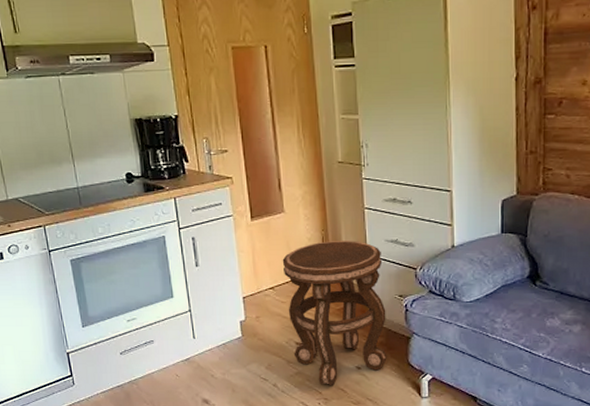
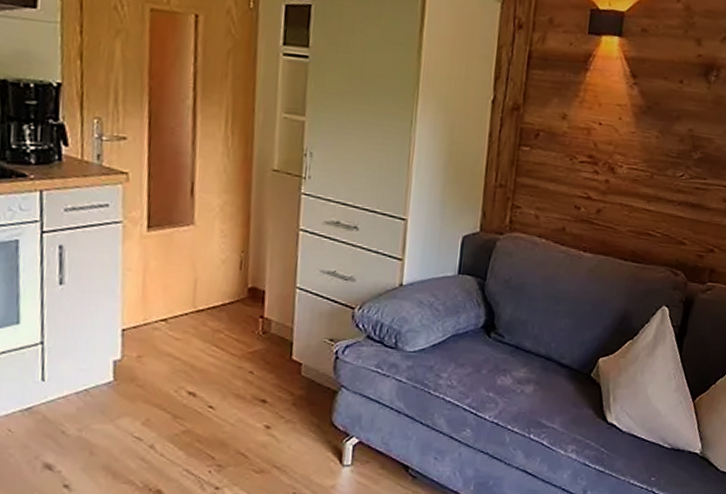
side table: present [282,241,387,385] -> none [183,266,314,448]

